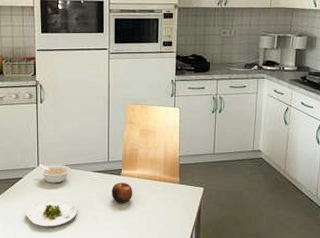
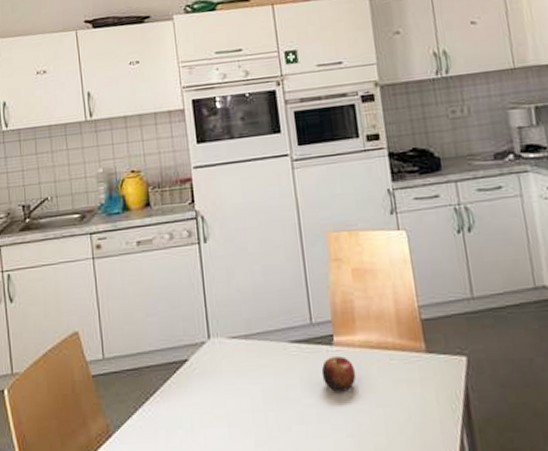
salad plate: present [25,199,77,228] -> none [196,390,274,440]
legume: present [39,163,71,184] -> none [210,334,257,366]

